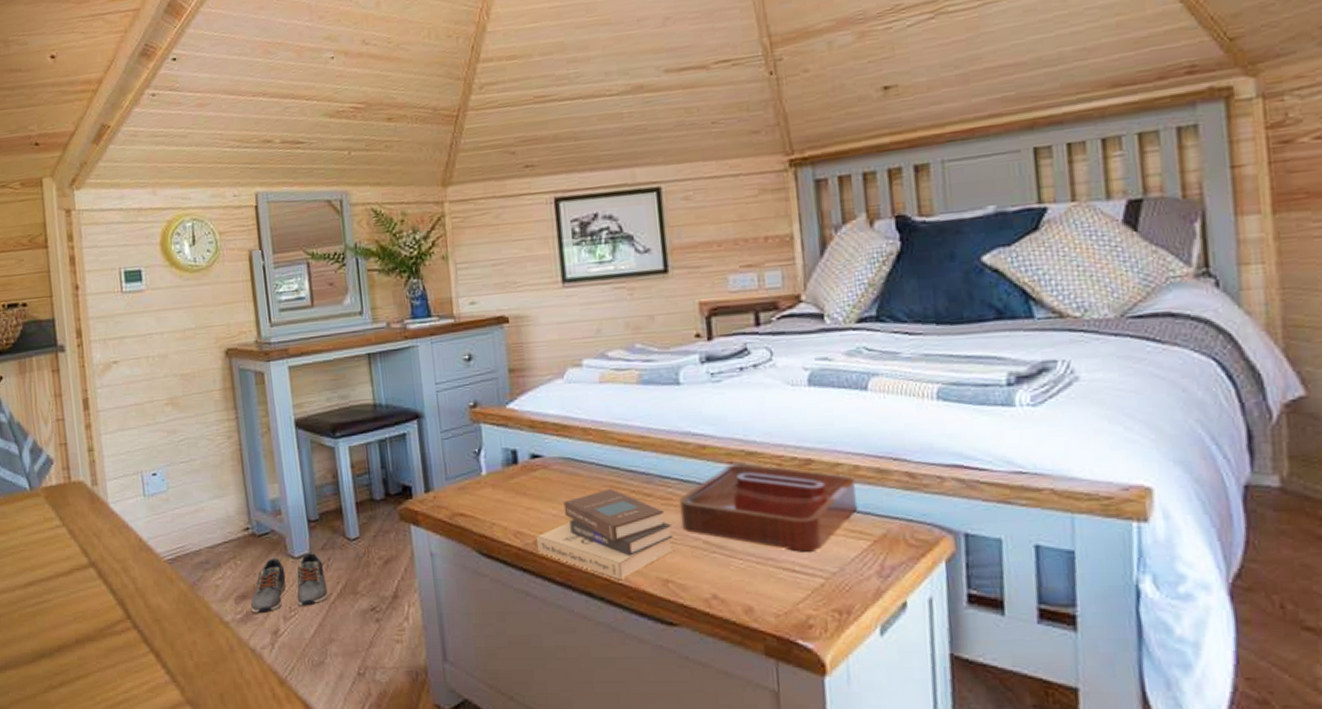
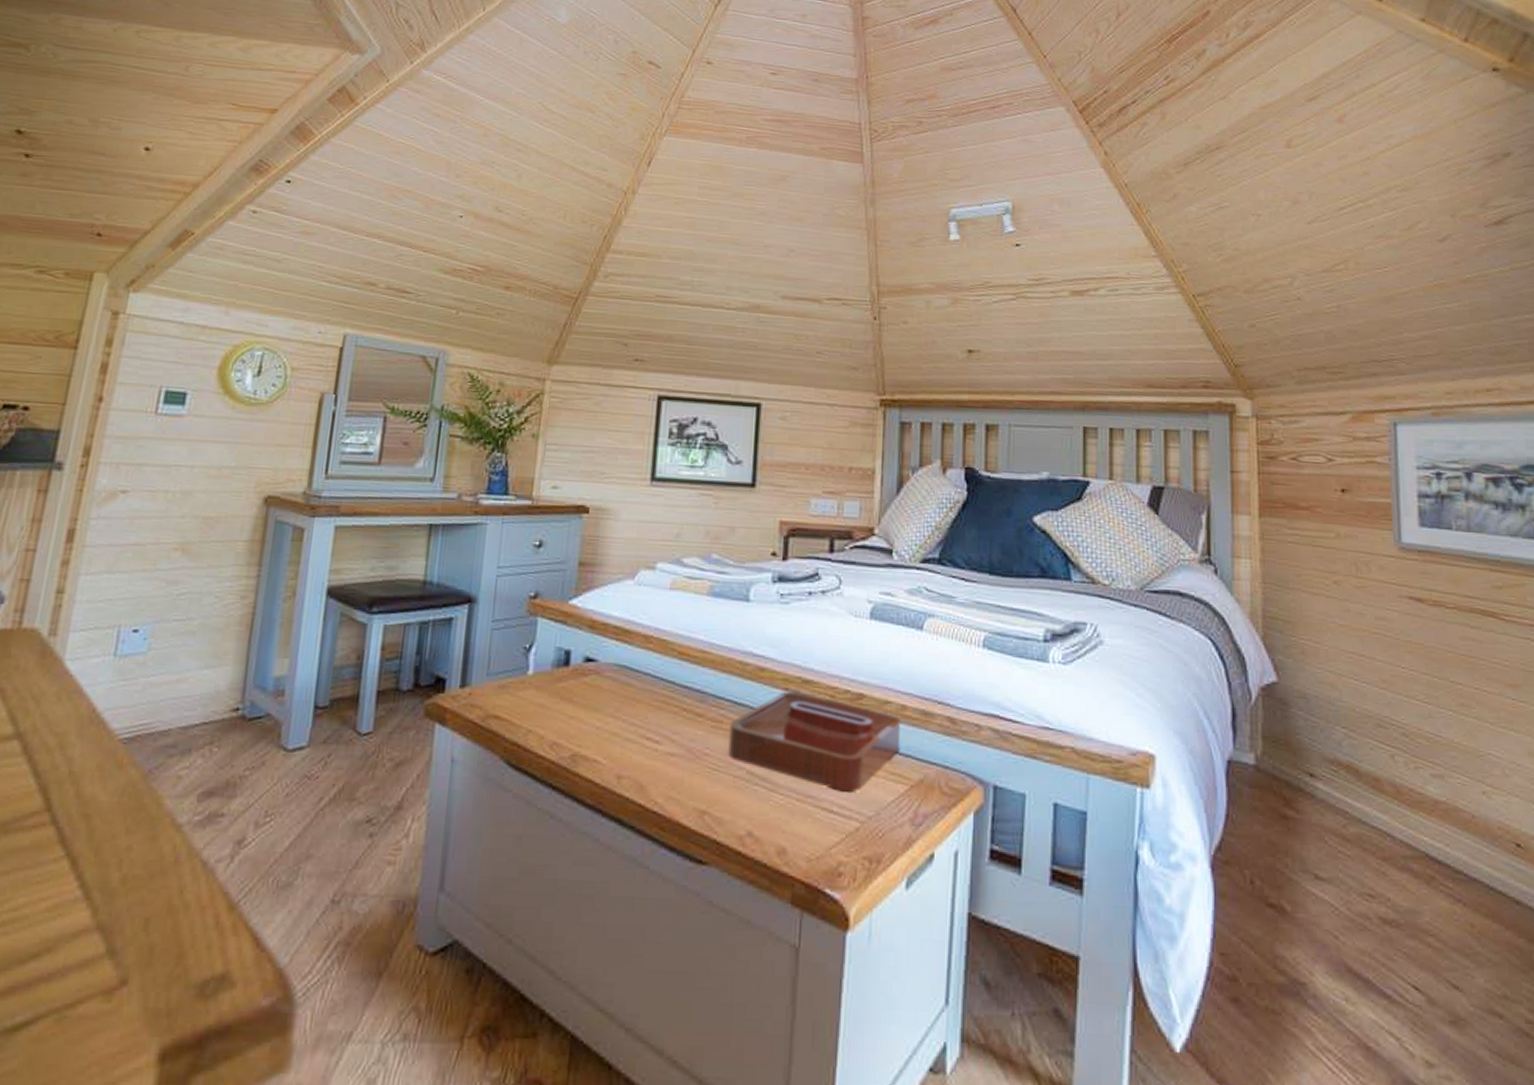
shoe: present [250,553,328,614] -> none [215,746,321,817]
books: present [536,488,673,581] -> none [572,703,719,808]

